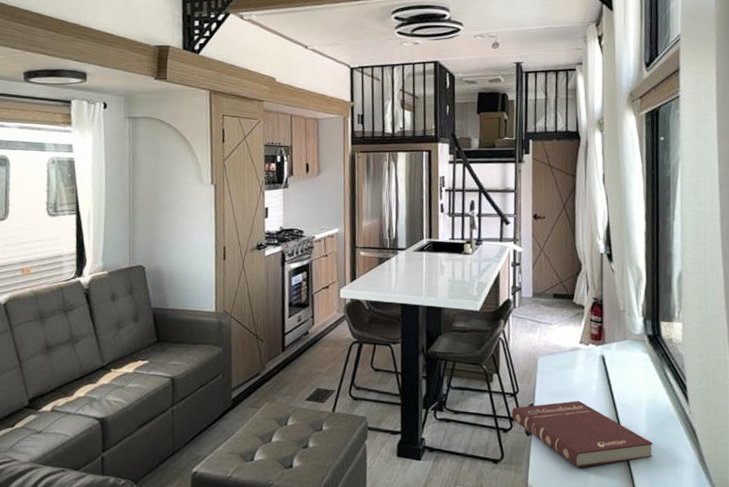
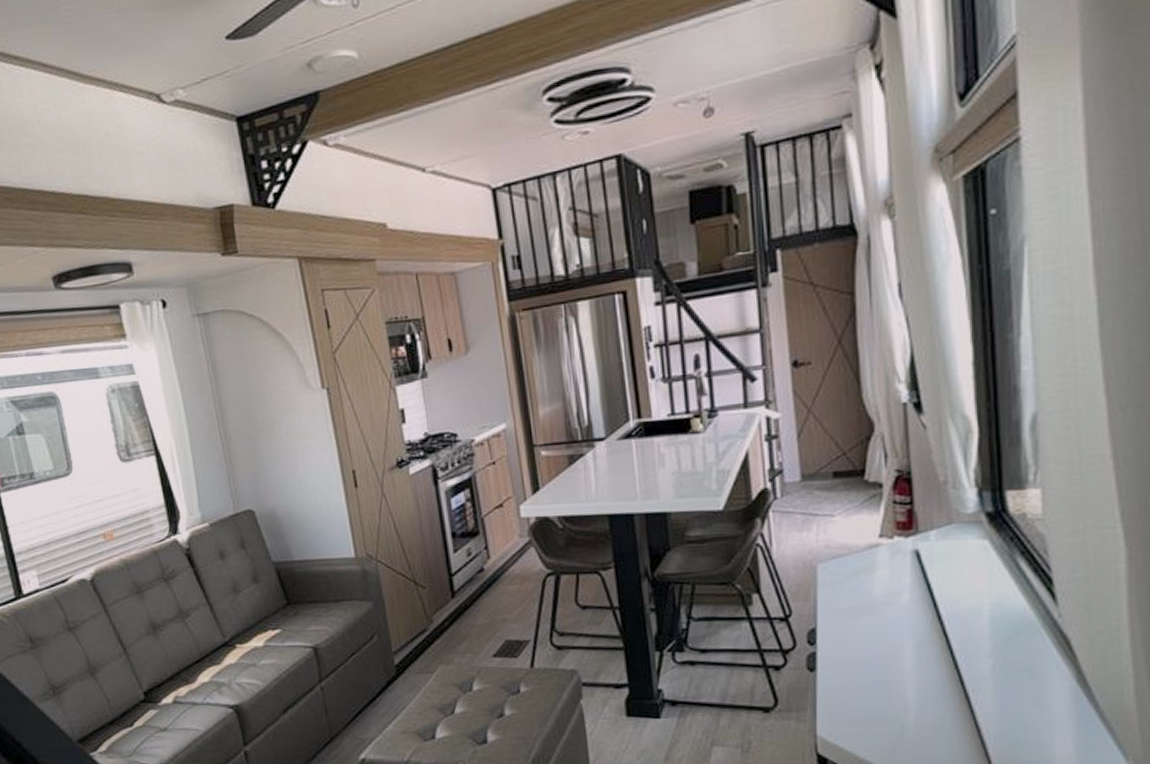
book: present [511,400,653,468] -> none [784,616,1004,707]

